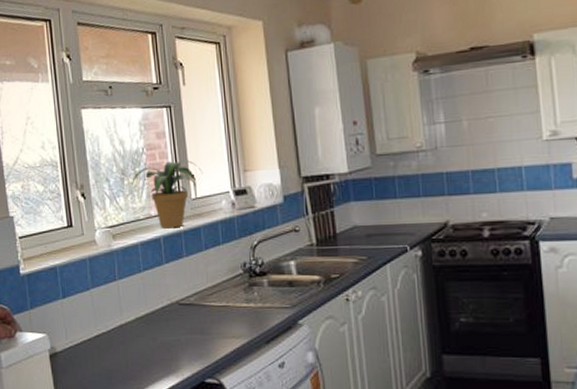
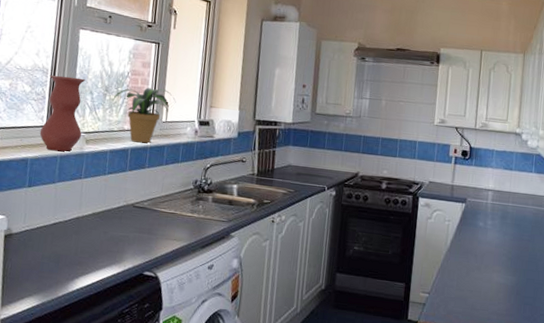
vase: none [60,165,107,254] -> present [39,75,86,152]

